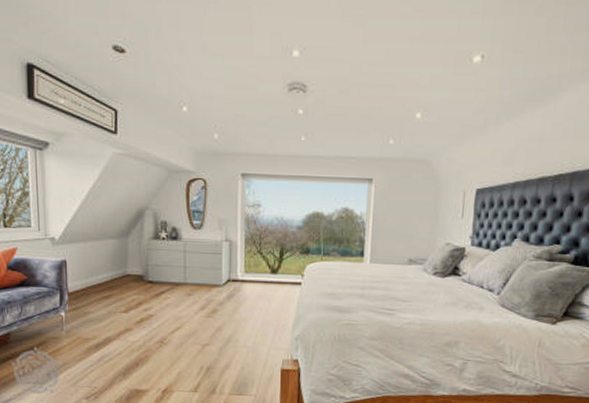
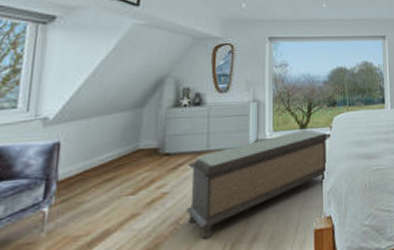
bench: none [168,274,300,360] -> present [185,129,329,240]

